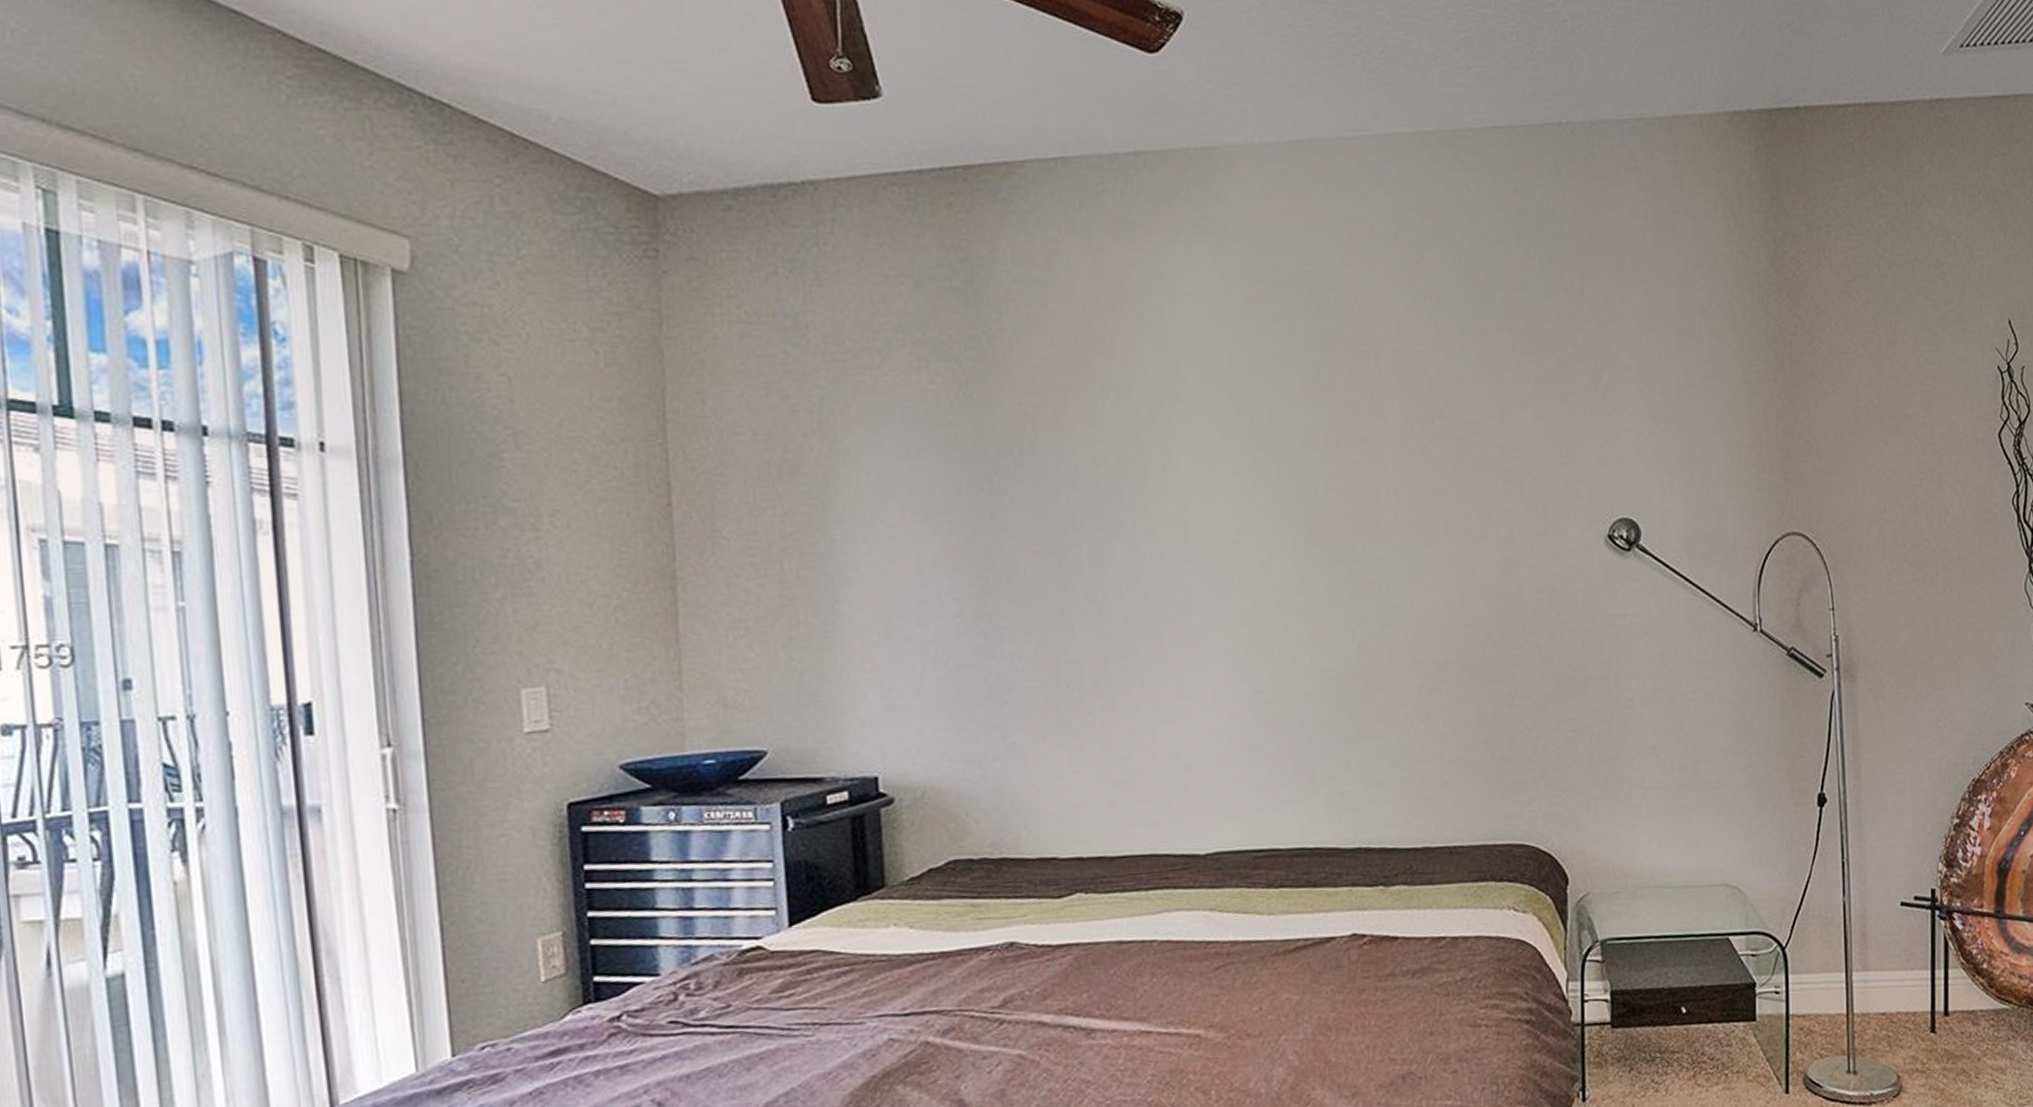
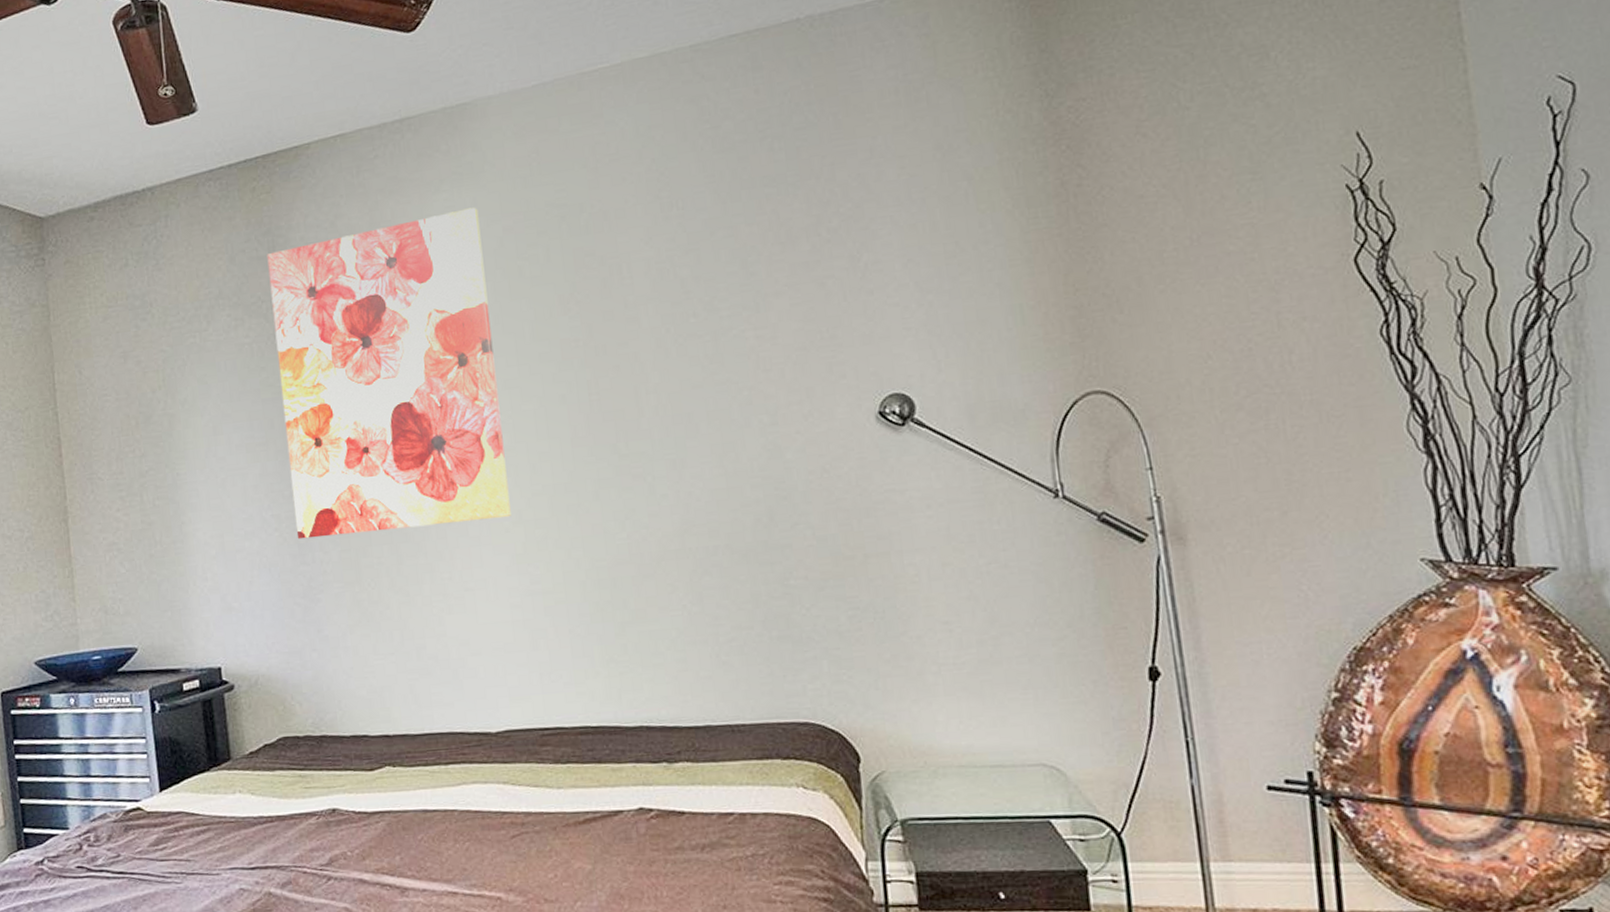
wall art: none [963,267,1236,629] -> present [267,207,511,540]

